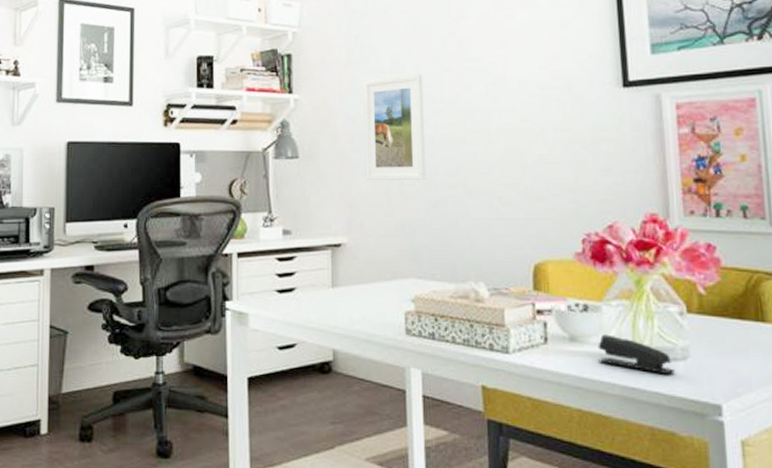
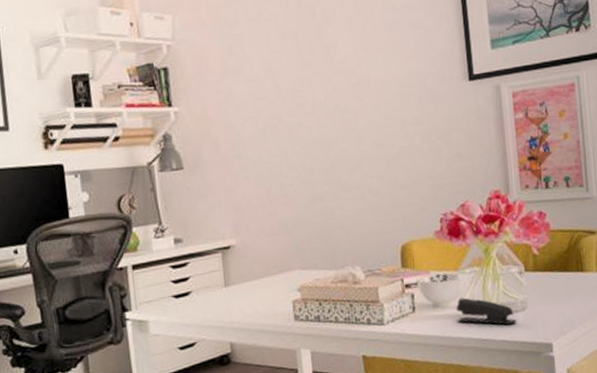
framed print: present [363,73,426,180] -> none [239,79,304,184]

